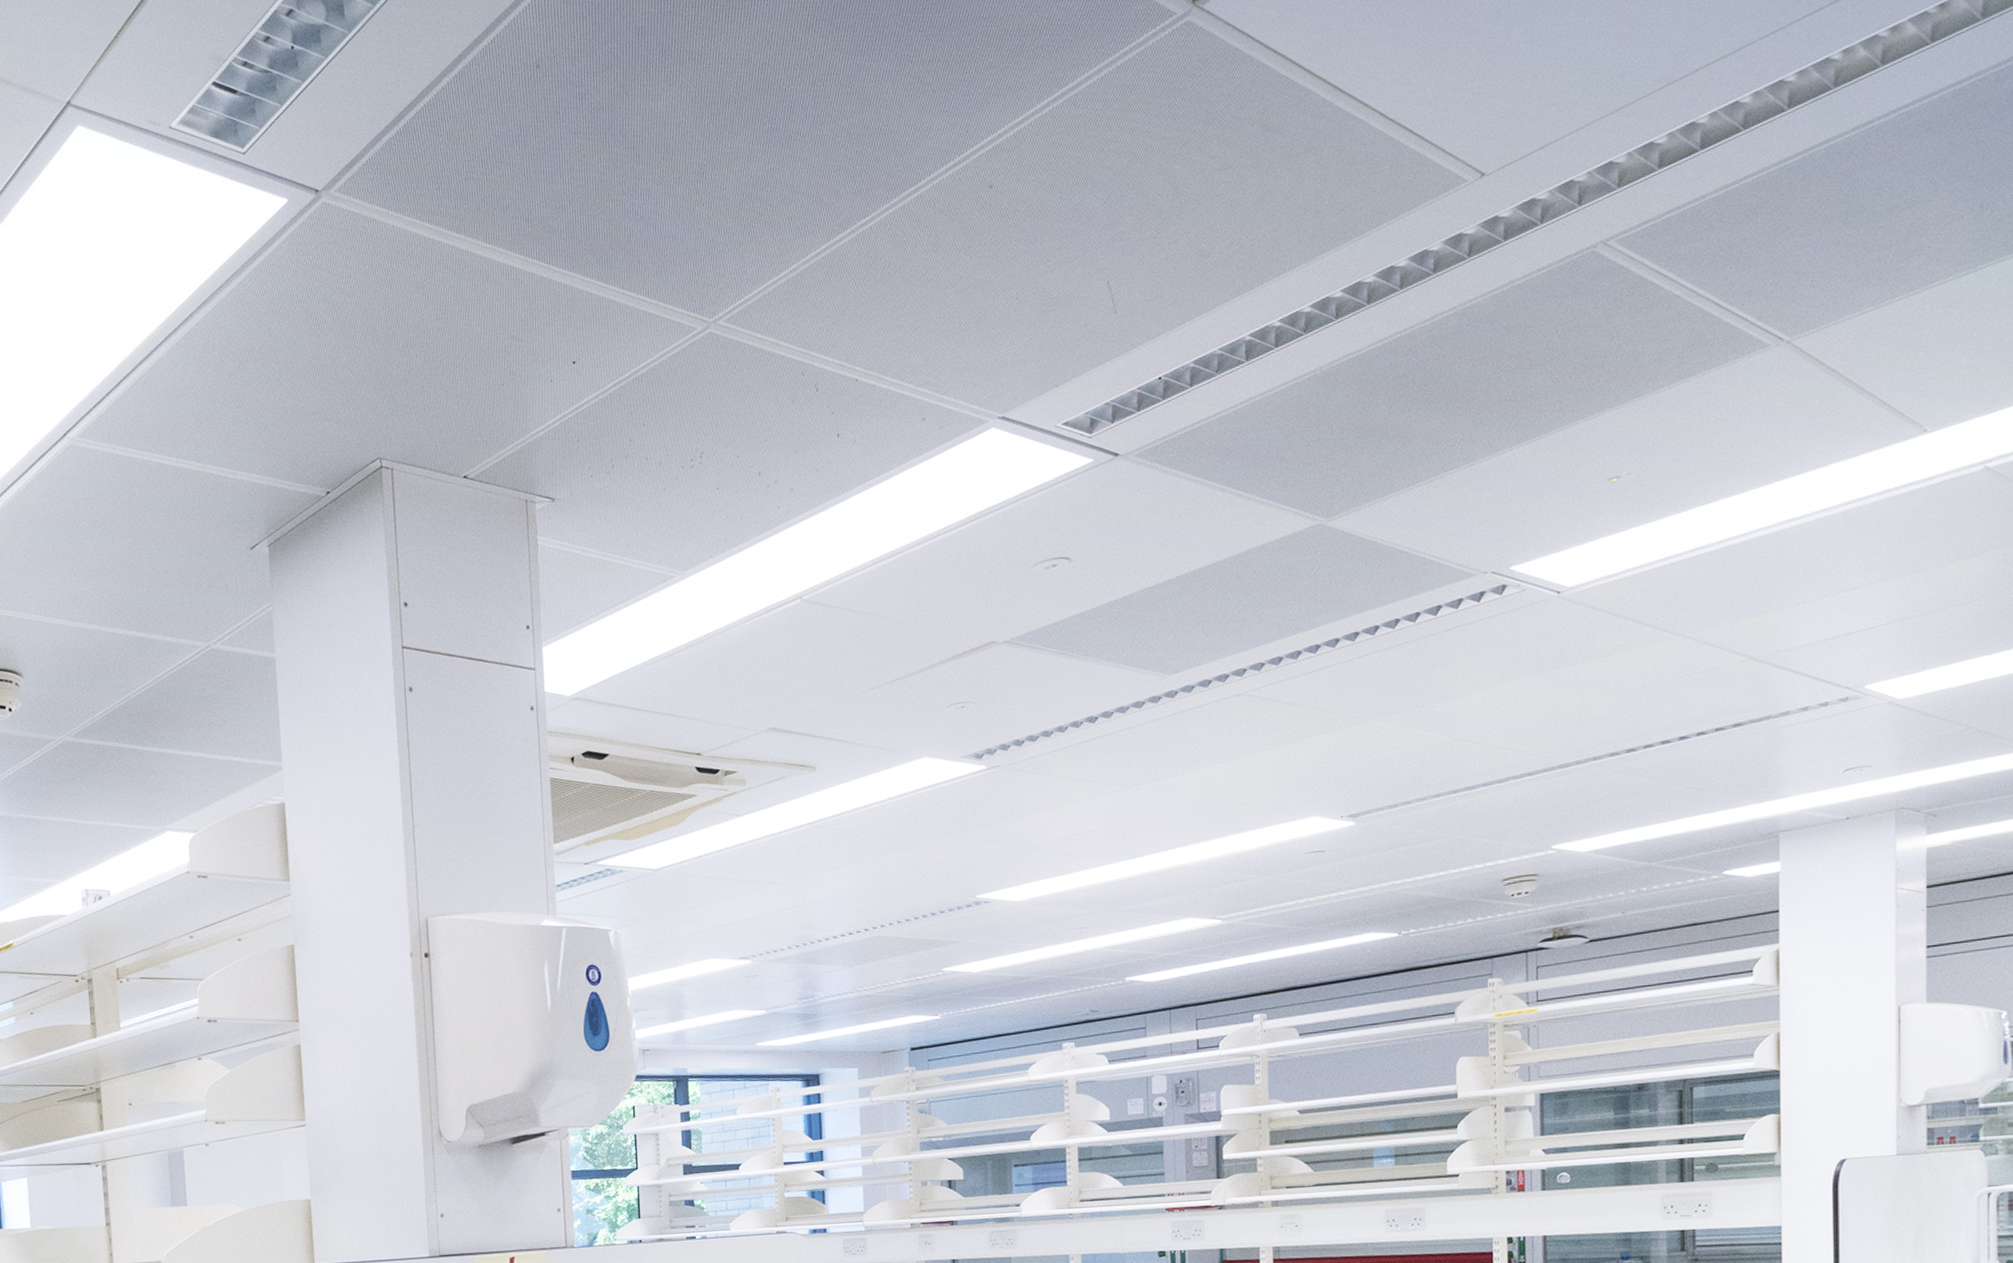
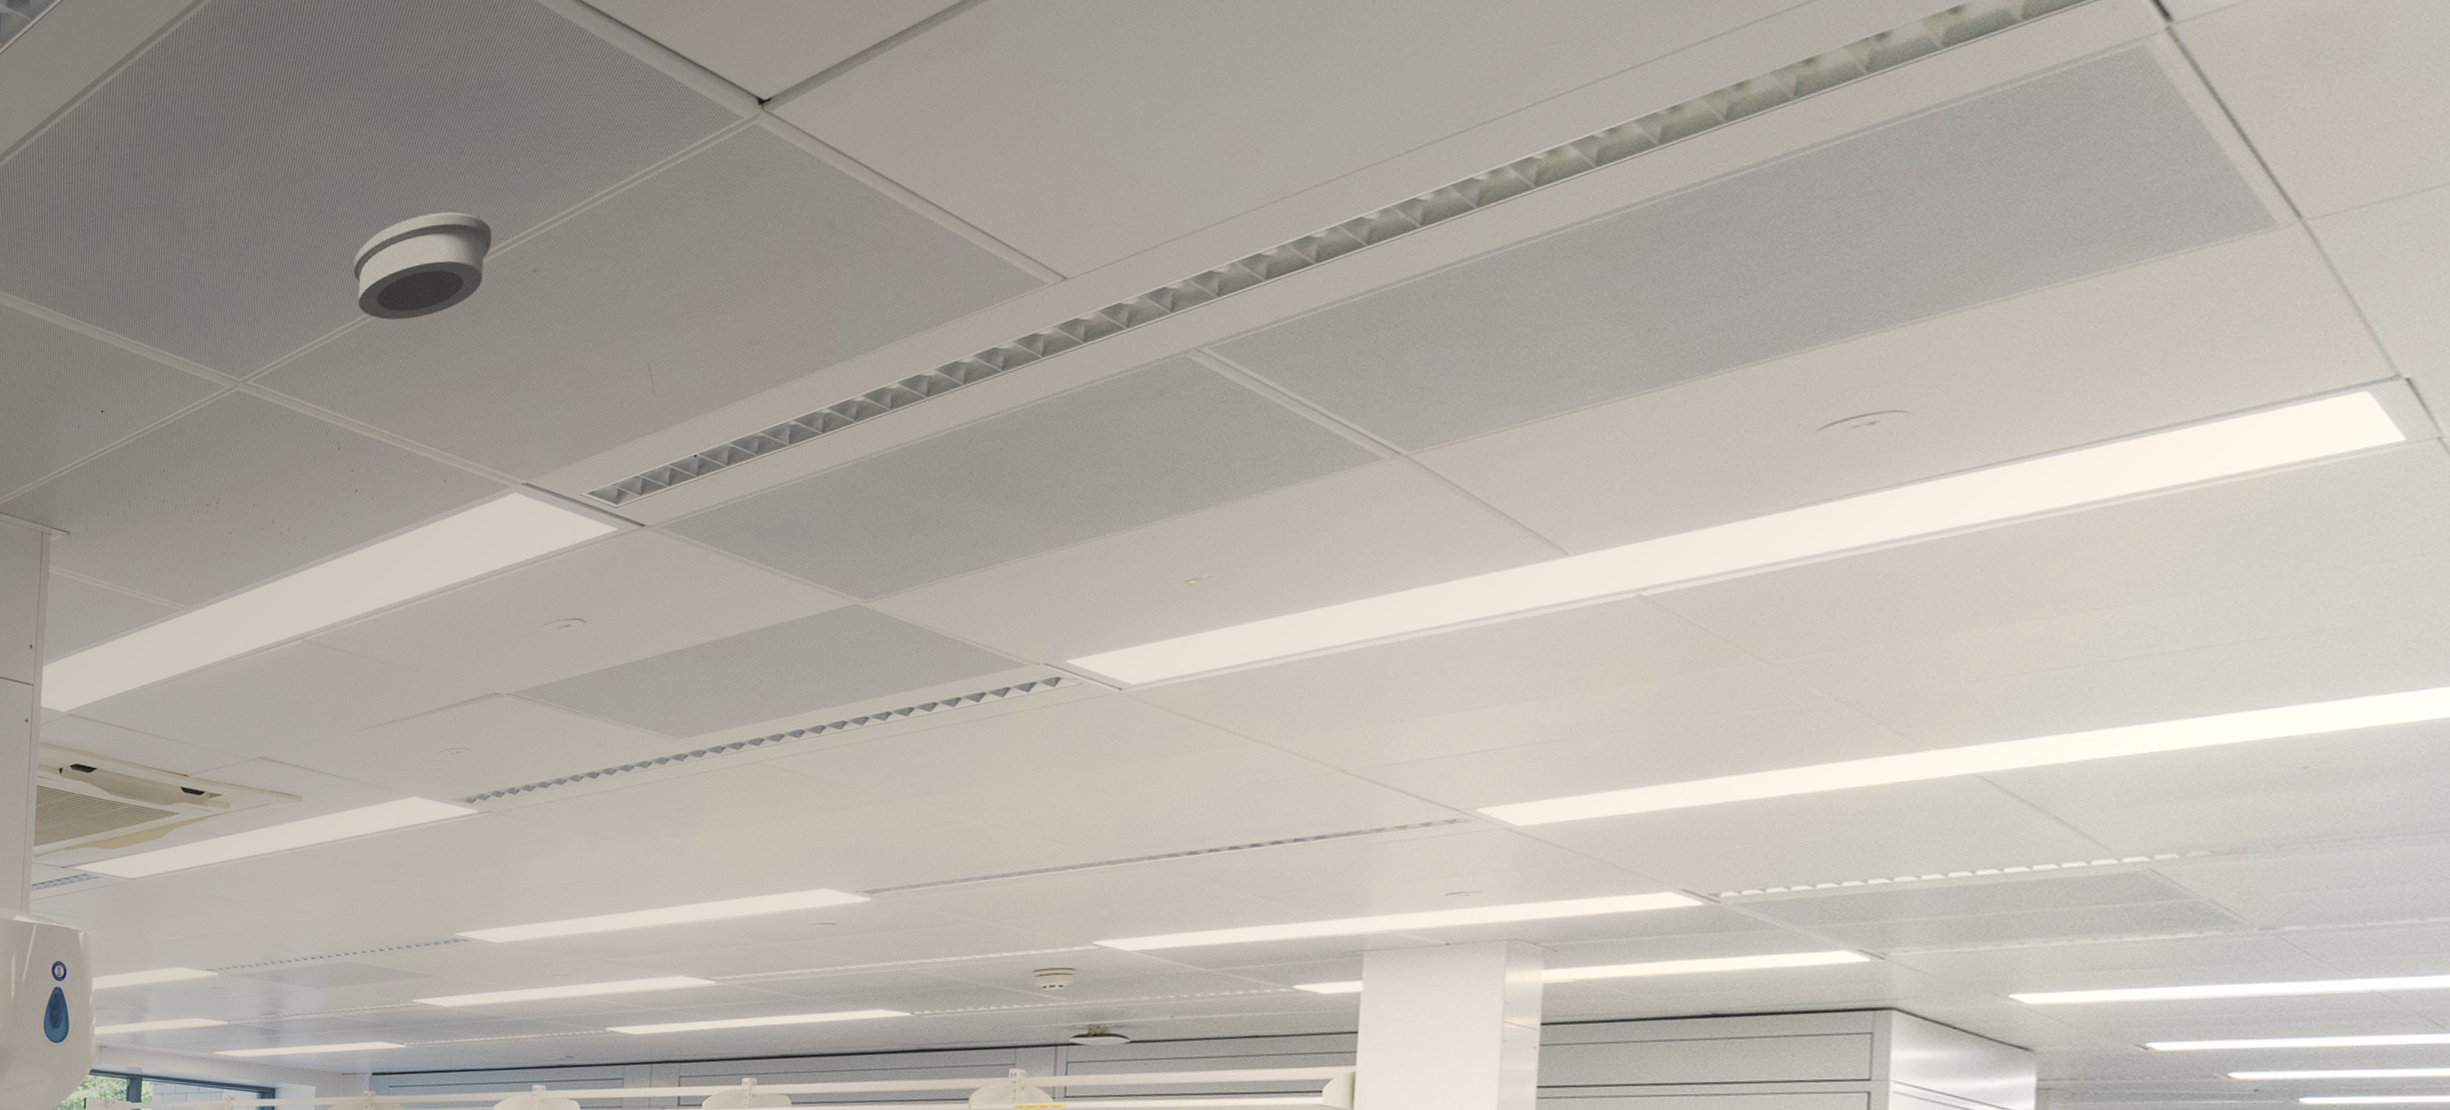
smoke detector: none [812,125,946,247] -> present [353,212,492,320]

